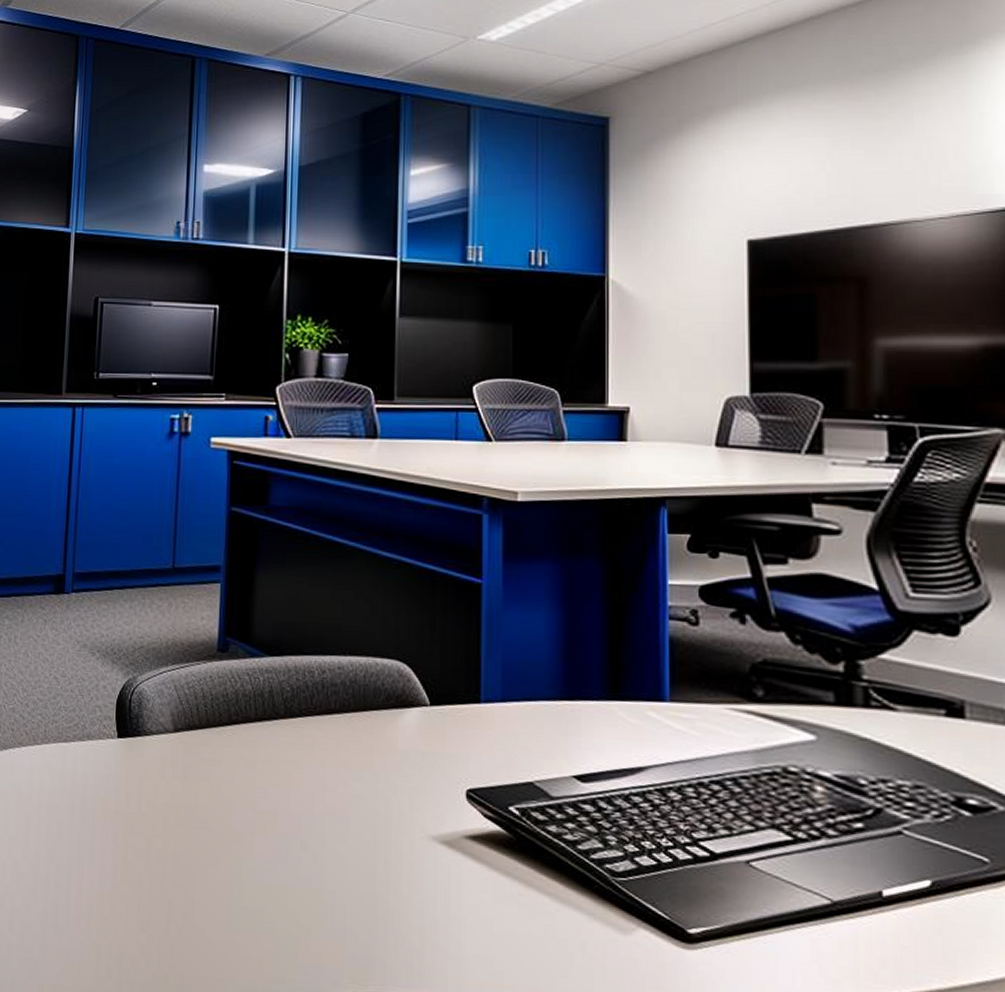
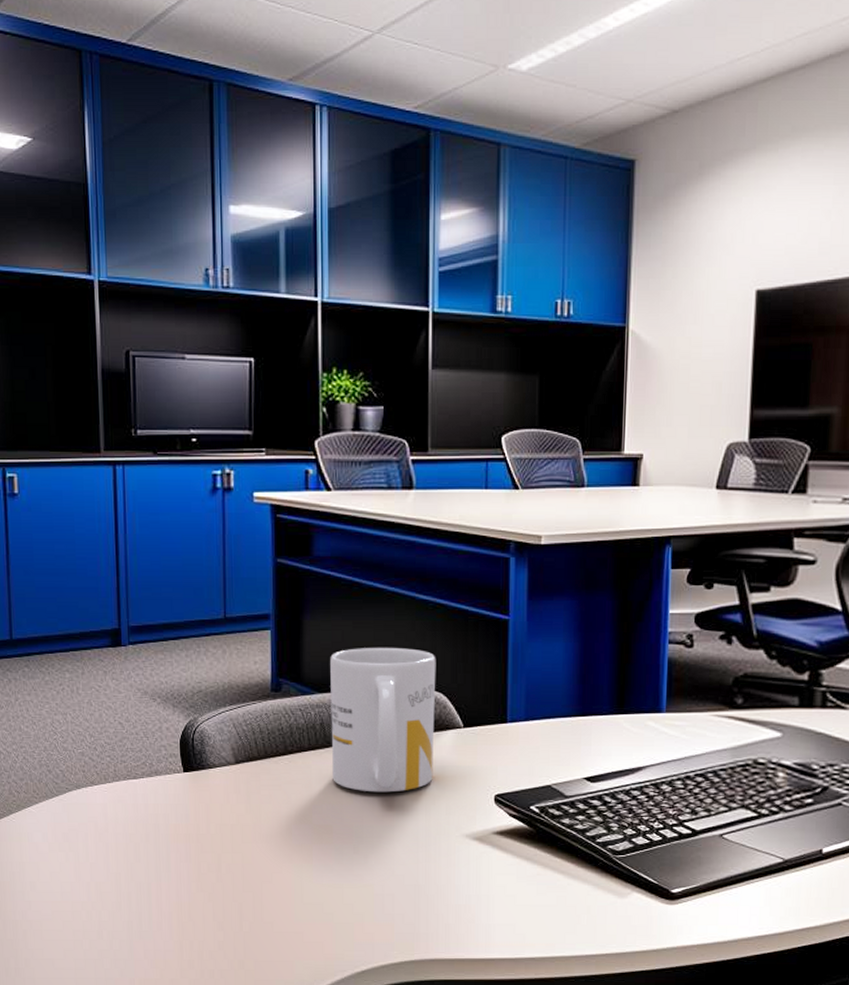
mug: none [280,607,400,778] -> present [330,648,436,793]

